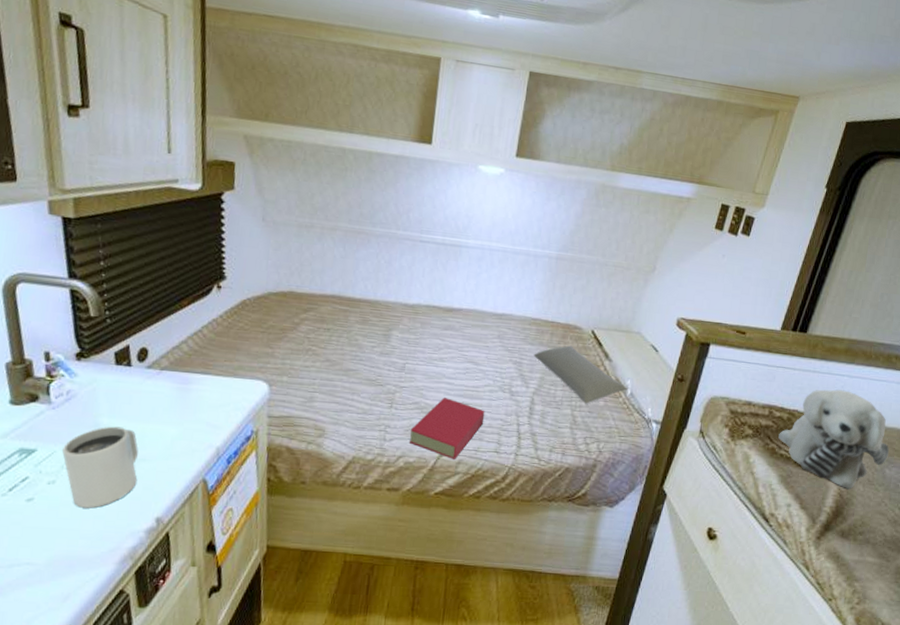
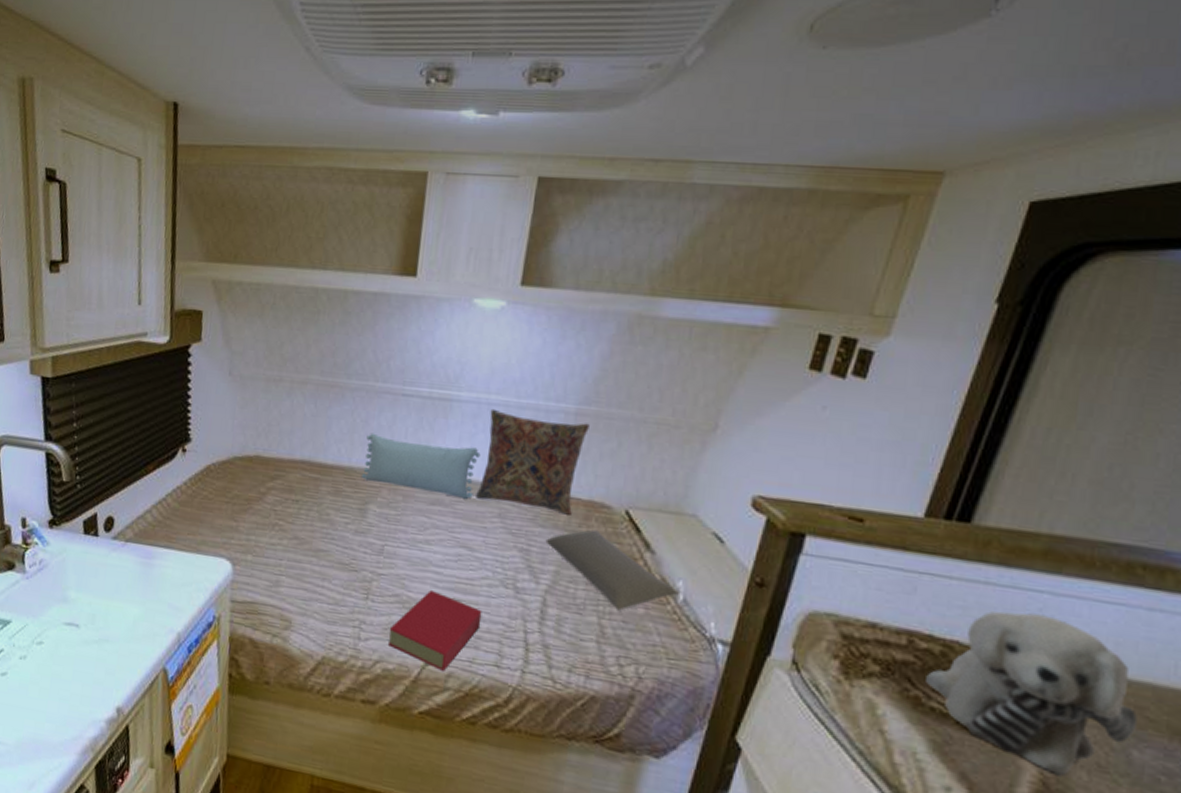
mug: present [61,426,139,509] -> none [33,600,103,690]
pillow: none [385,272,484,324] -> present [360,432,481,499]
pillow: none [480,253,567,335] -> present [476,408,590,515]

